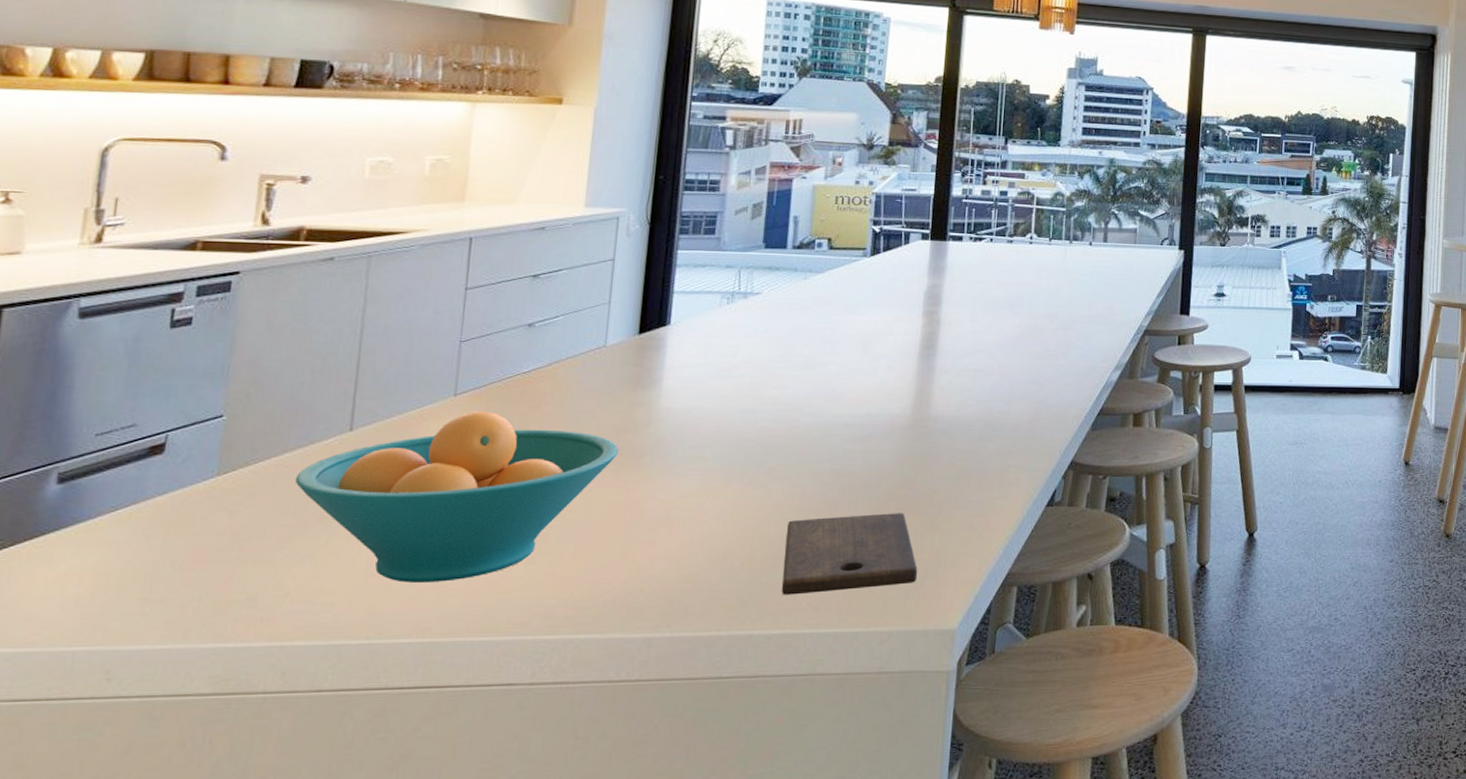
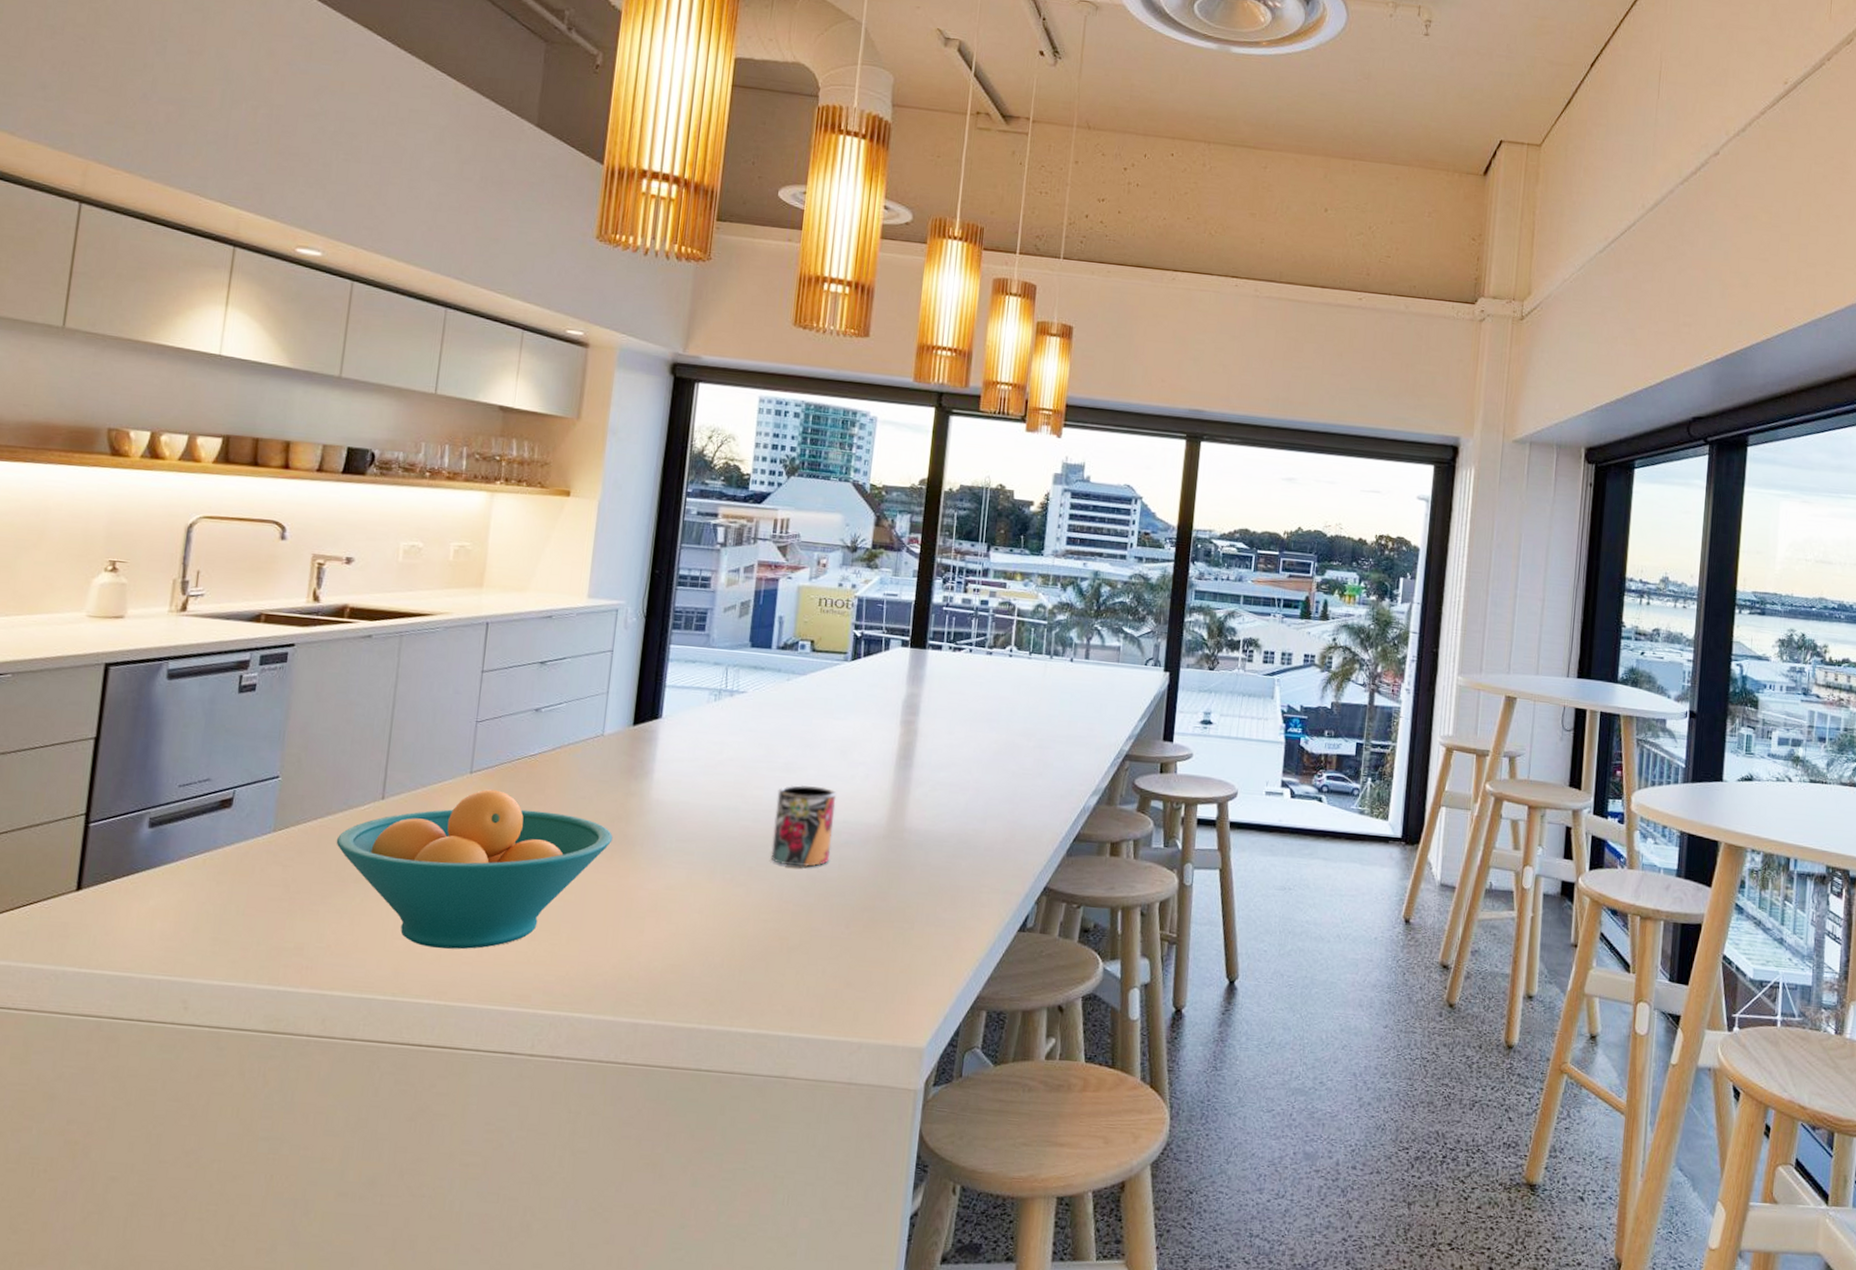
cutting board: present [782,513,917,595] -> none [758,921,888,997]
mug: none [791,381,859,463] -> present [770,784,837,867]

